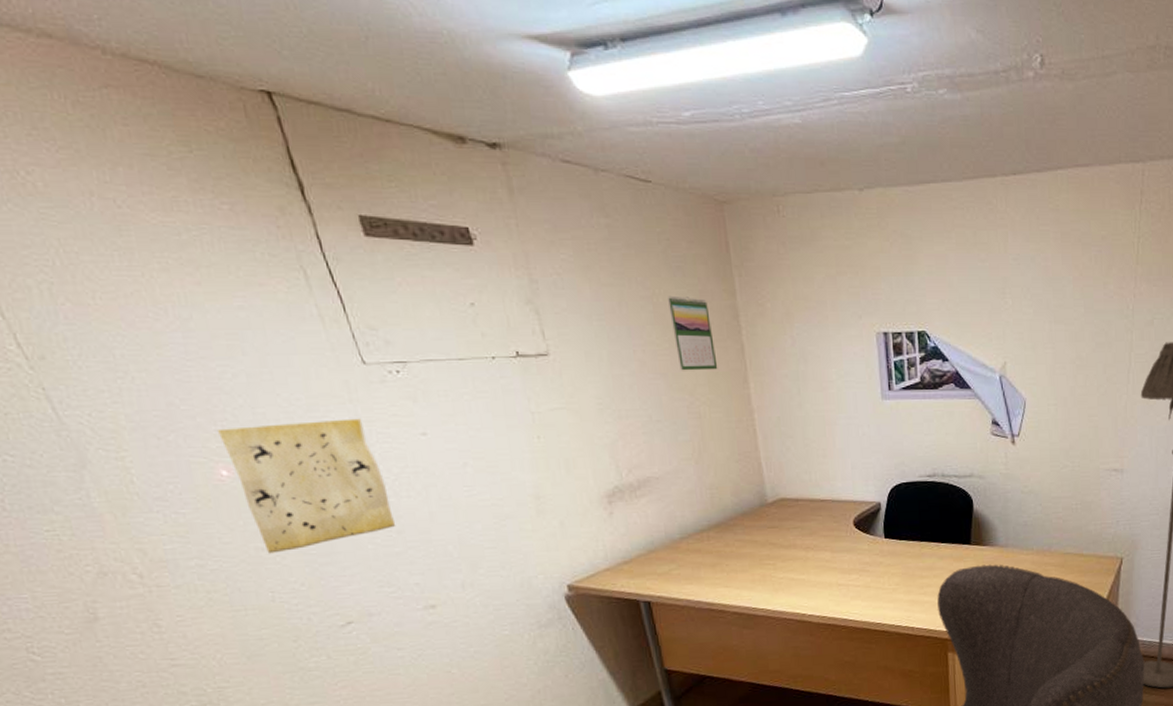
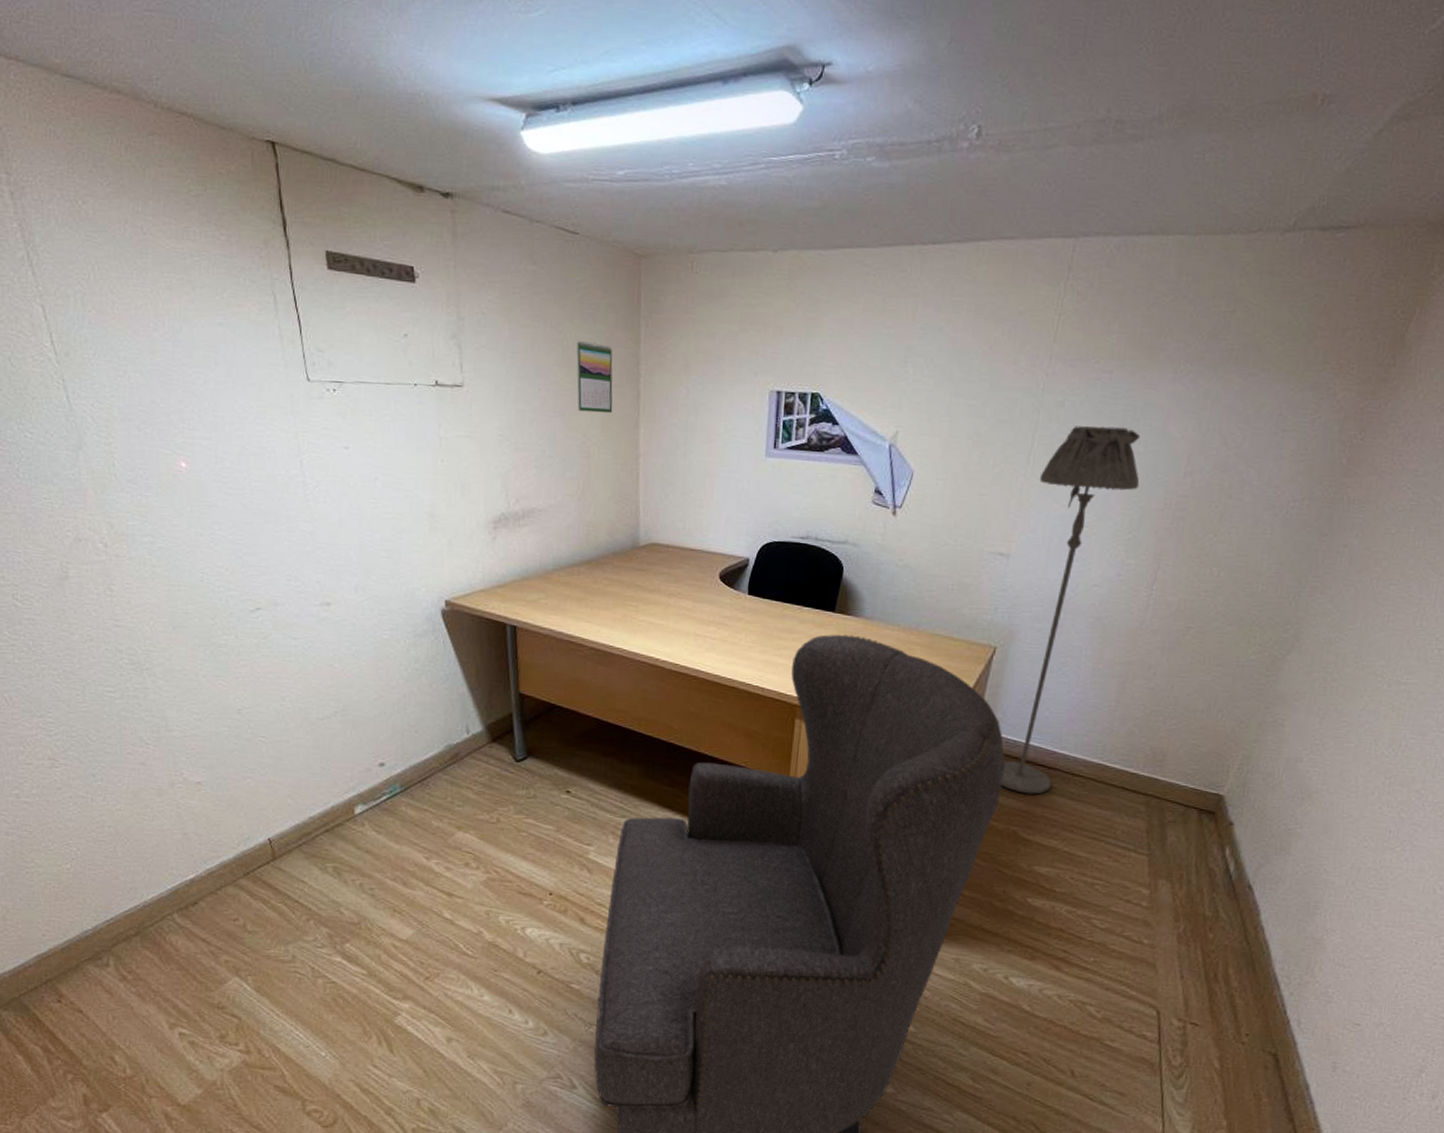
map: present [216,418,396,554] -> none [184,426,310,540]

